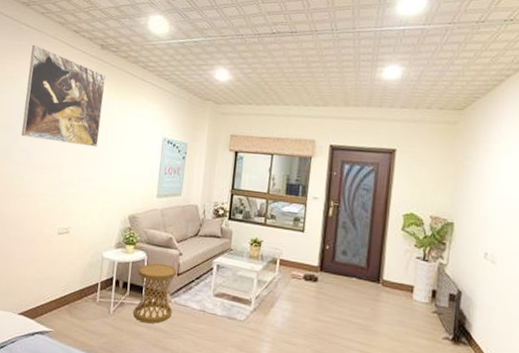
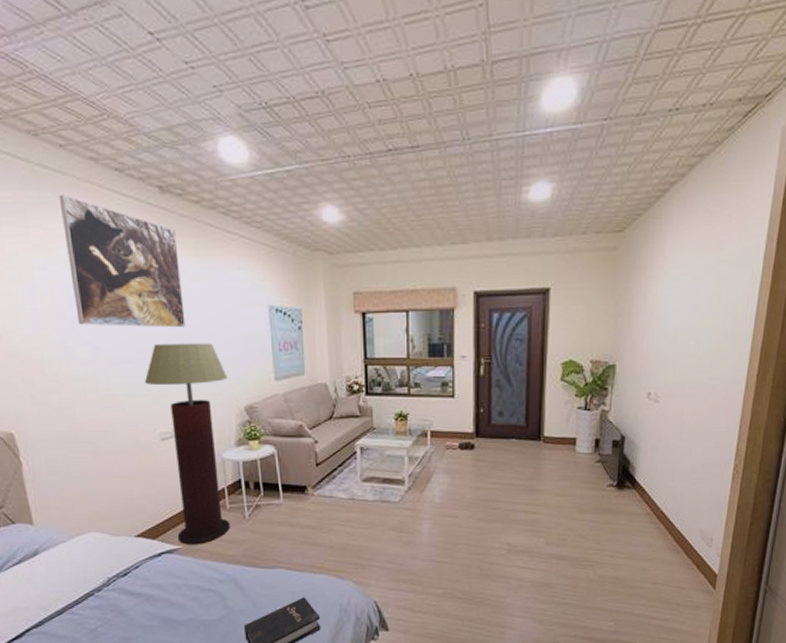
floor lamp: none [51,156,121,331] -> present [144,343,231,545]
side table: present [133,263,178,324] -> none [269,456,318,522]

